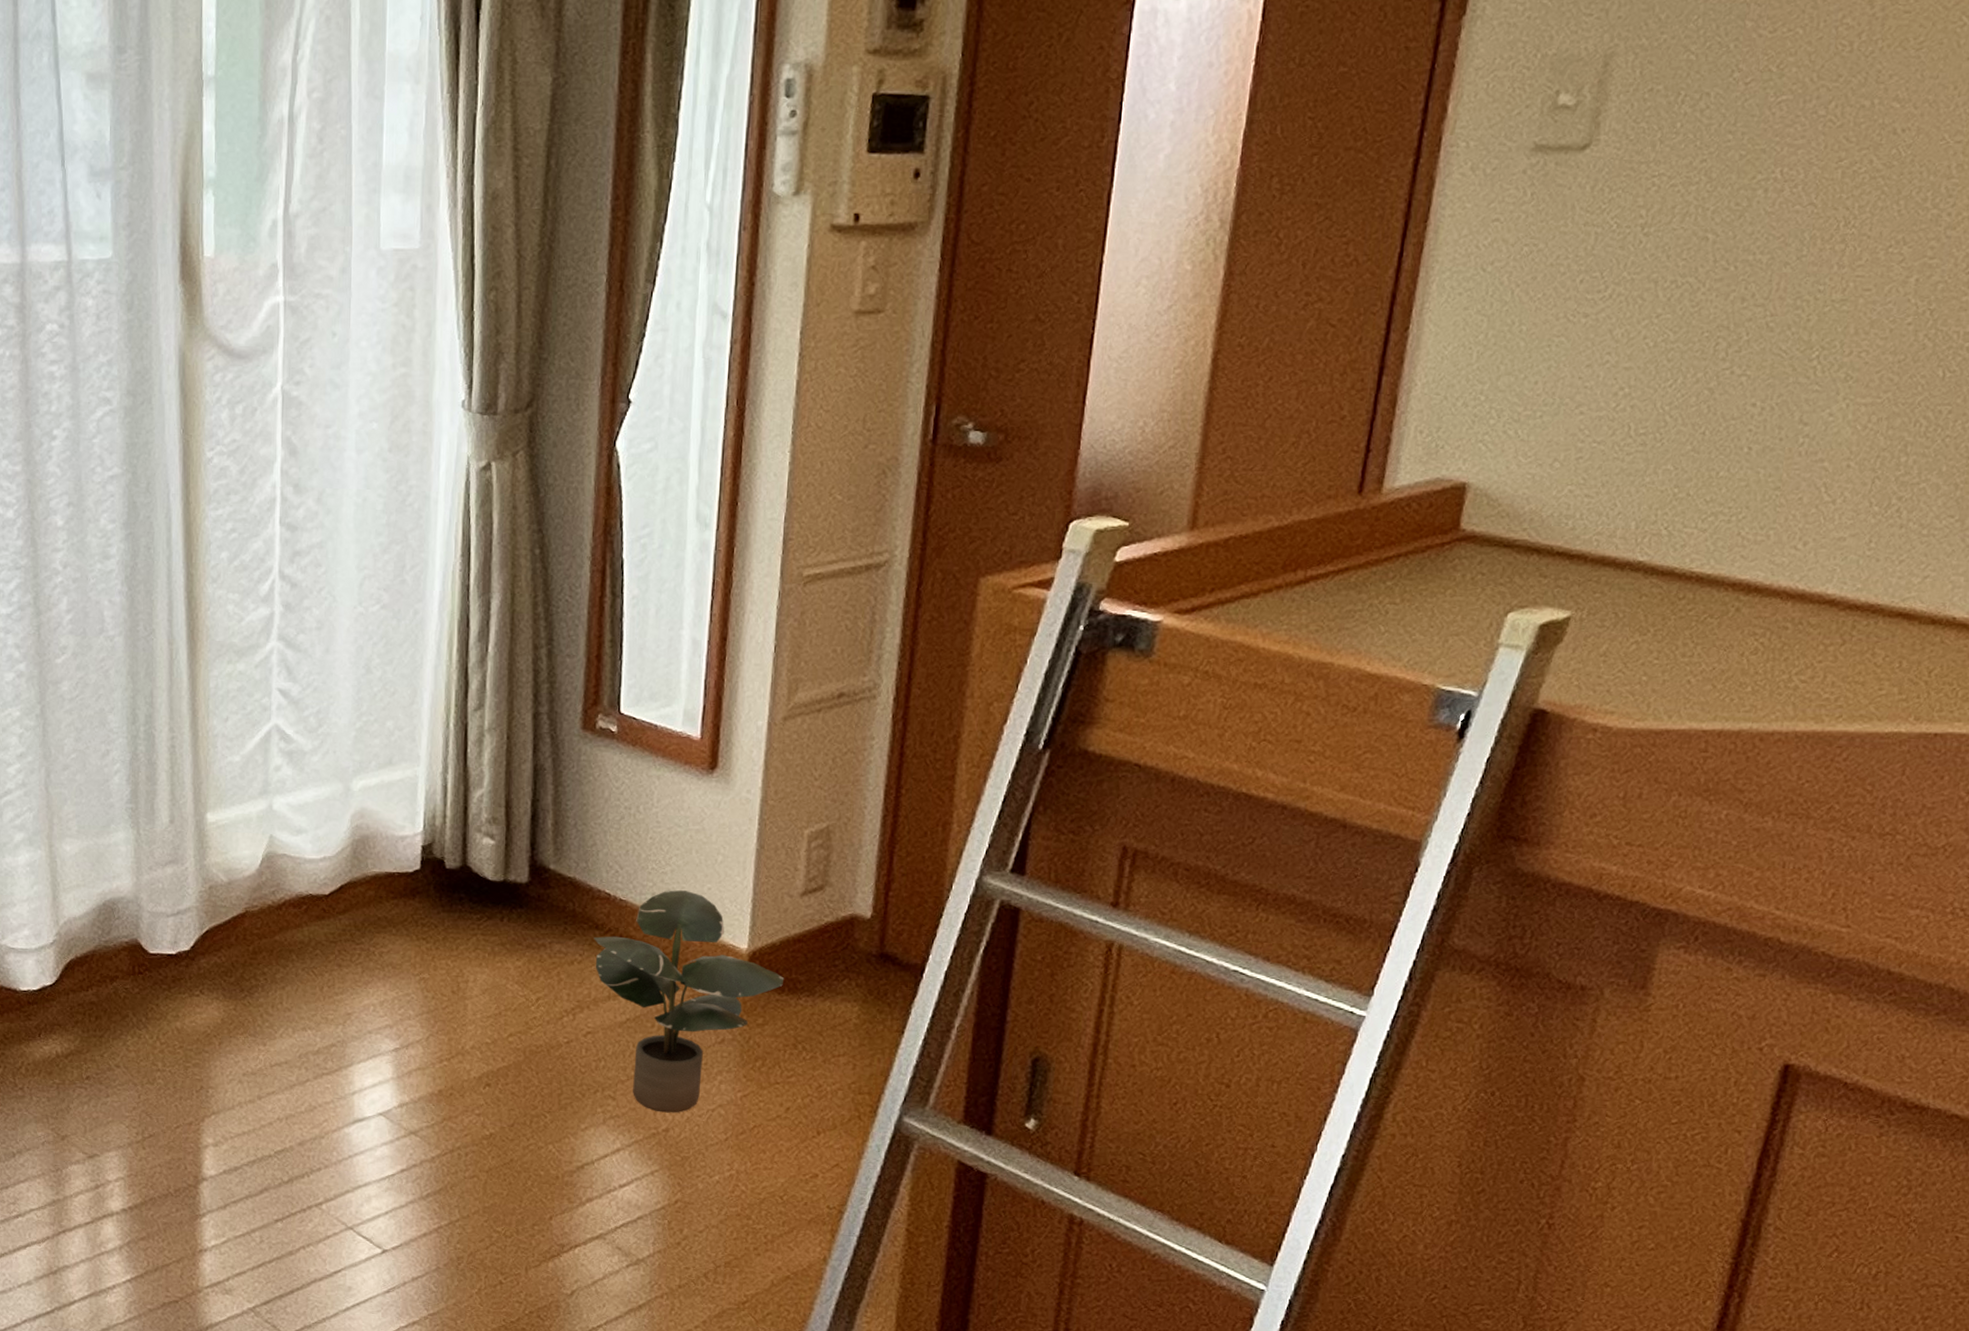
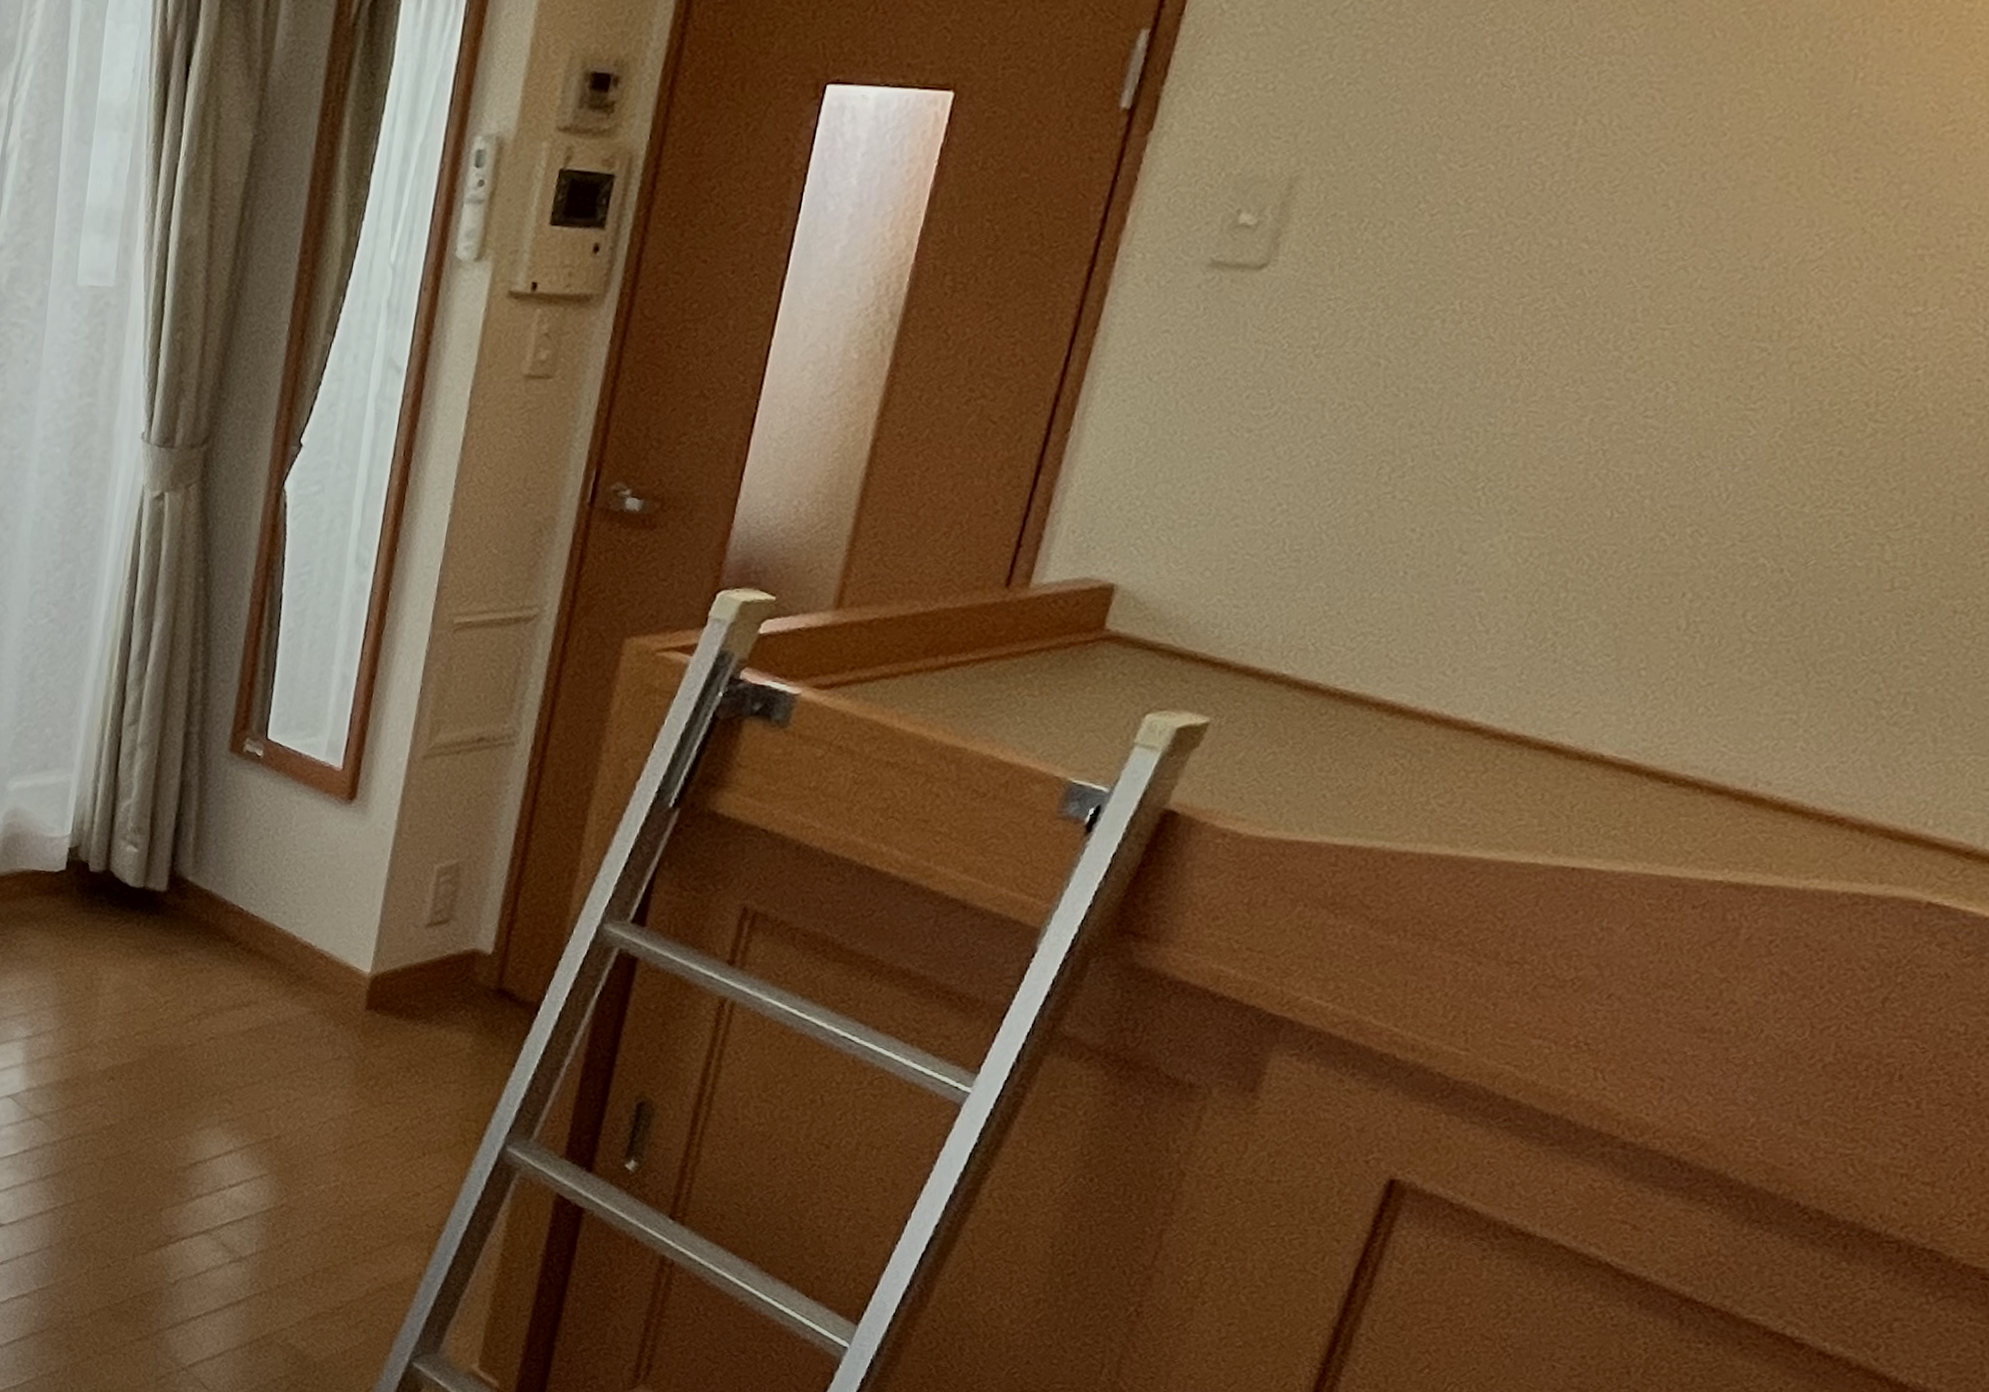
potted plant: present [594,890,785,1113] -> none [223,910,404,1122]

